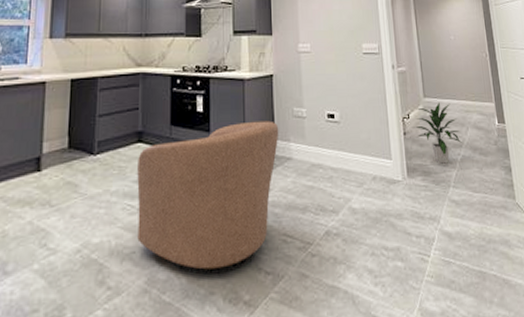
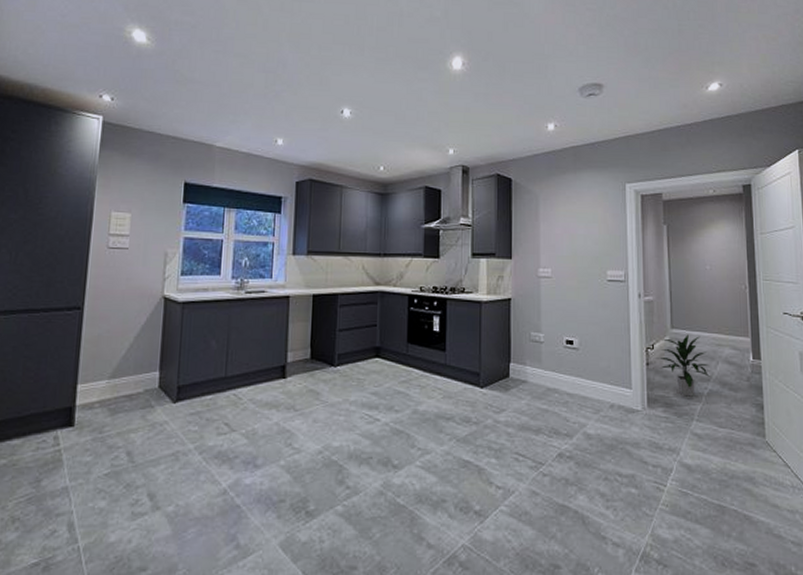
chair: present [137,120,279,275] -> none [374,343,515,485]

